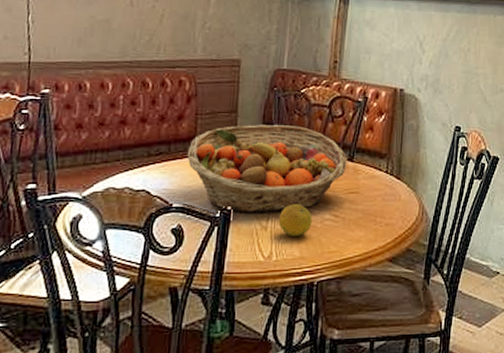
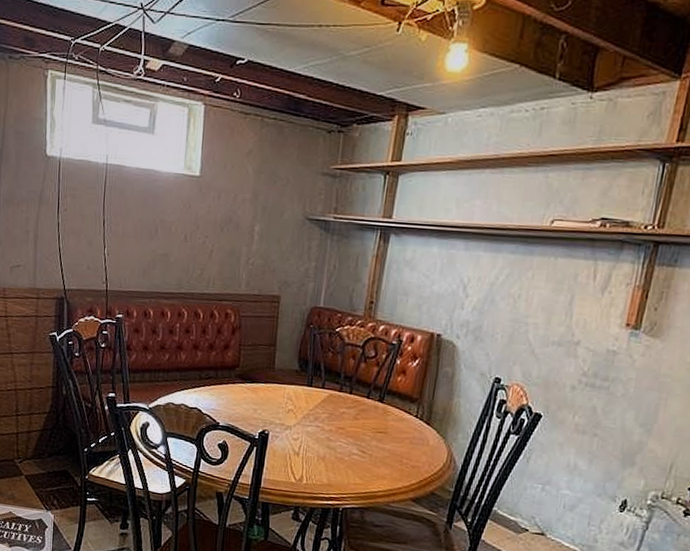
fruit basket: present [187,125,348,213] -> none [231,358,378,441]
fruit: present [278,203,312,236] -> none [309,435,341,466]

